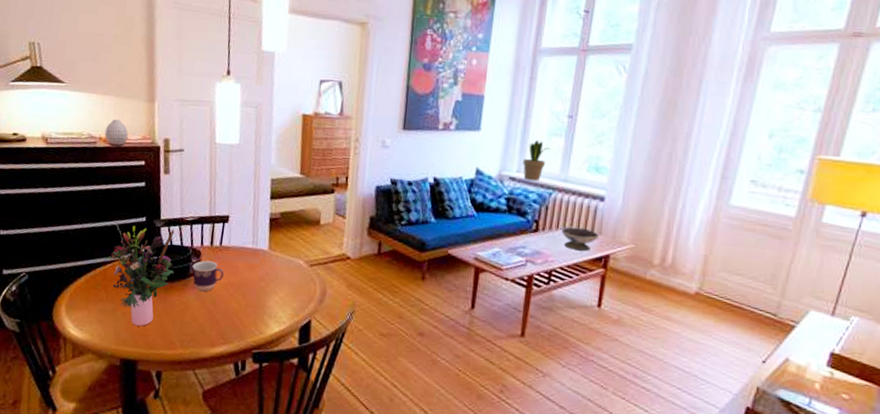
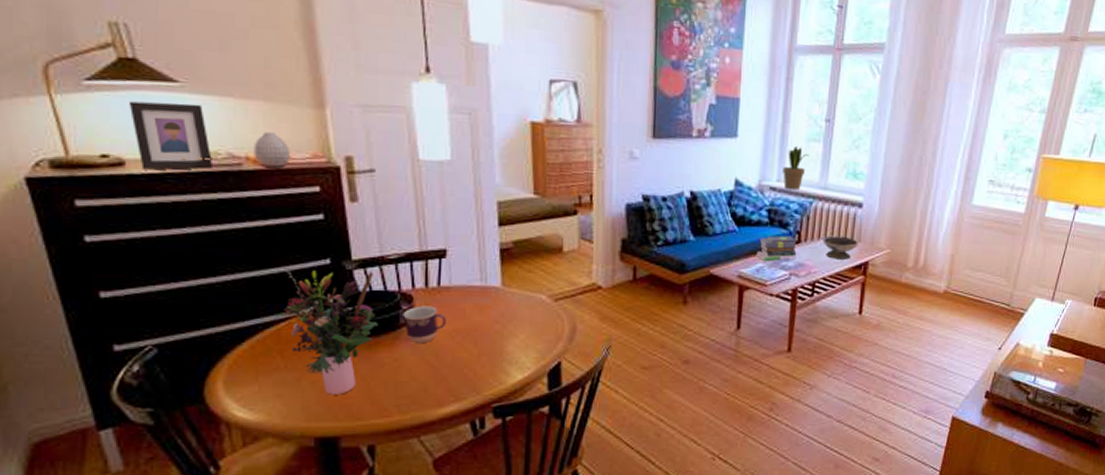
picture frame: none [33,96,79,146] -> present [128,101,214,170]
books: none [494,222,534,248] -> present [757,236,797,262]

